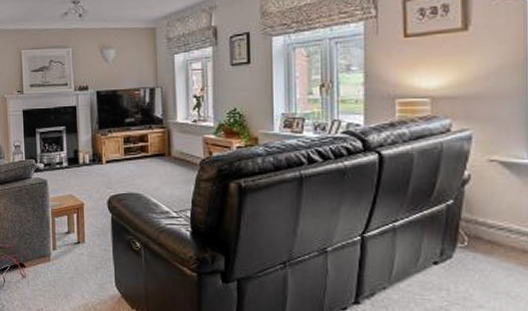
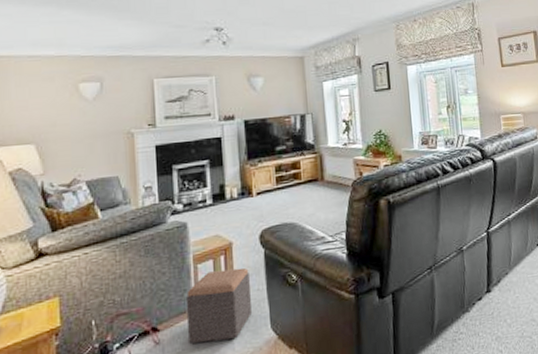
footstool: none [45,226,99,288] -> present [185,267,252,344]

